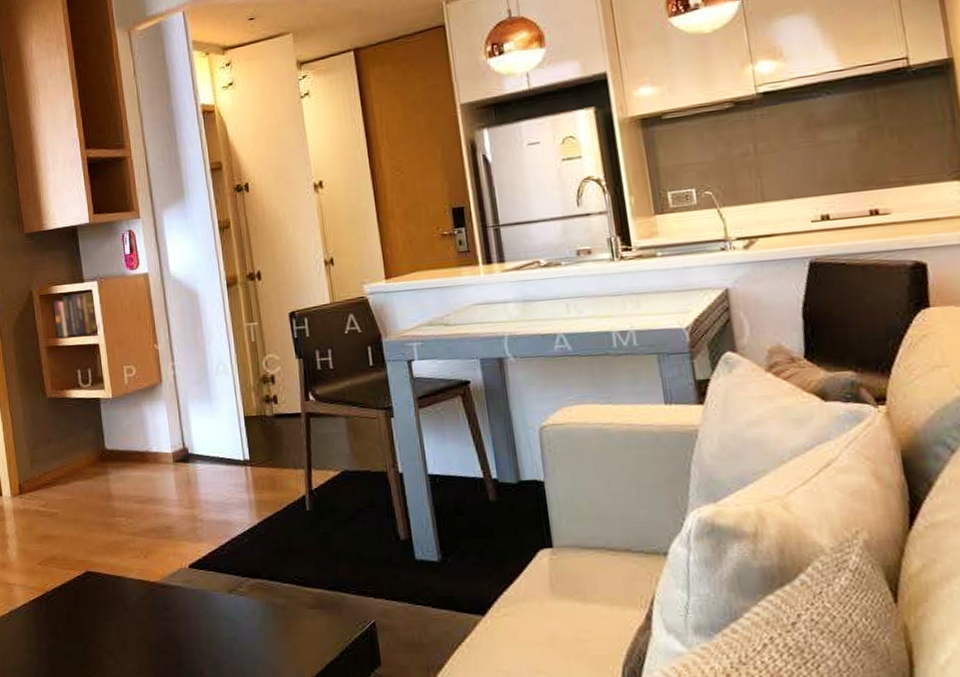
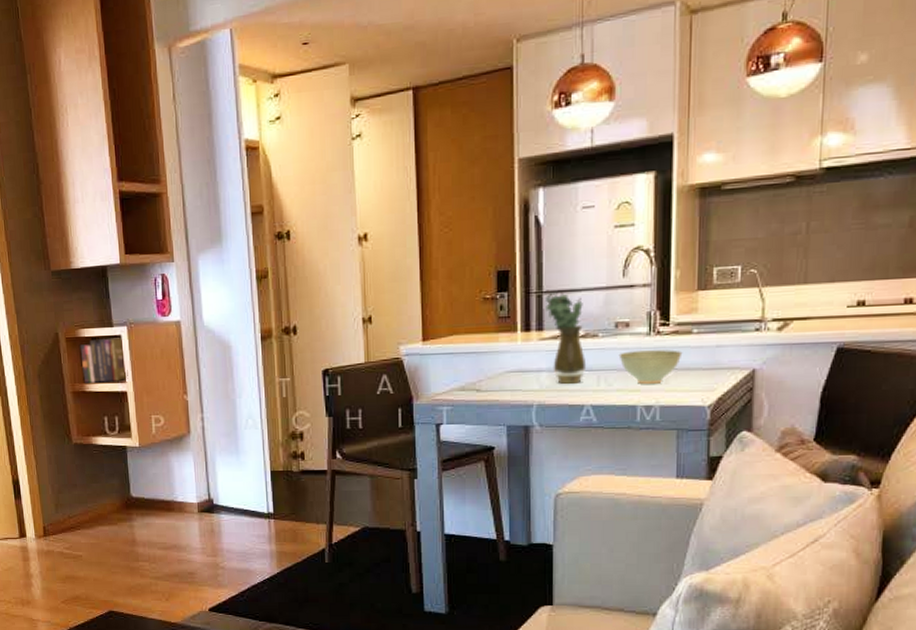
vase: none [503,223,554,315] -> present [546,290,587,385]
bowl: none [584,274,650,310] -> present [618,350,683,385]

